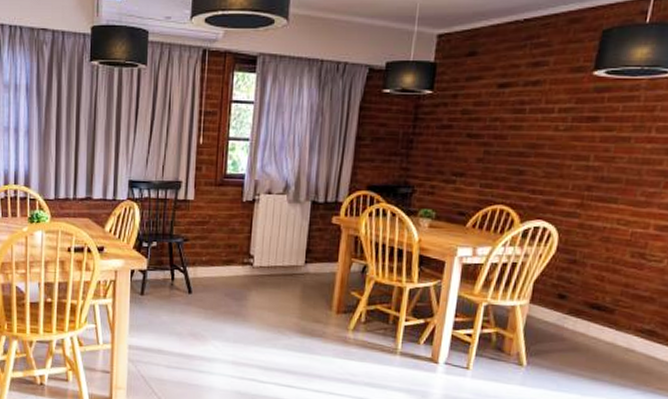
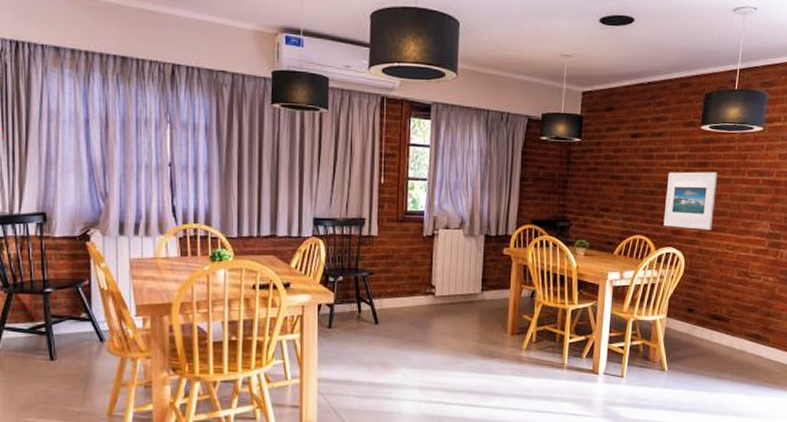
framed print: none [533,128,613,201] -> present [663,171,718,230]

